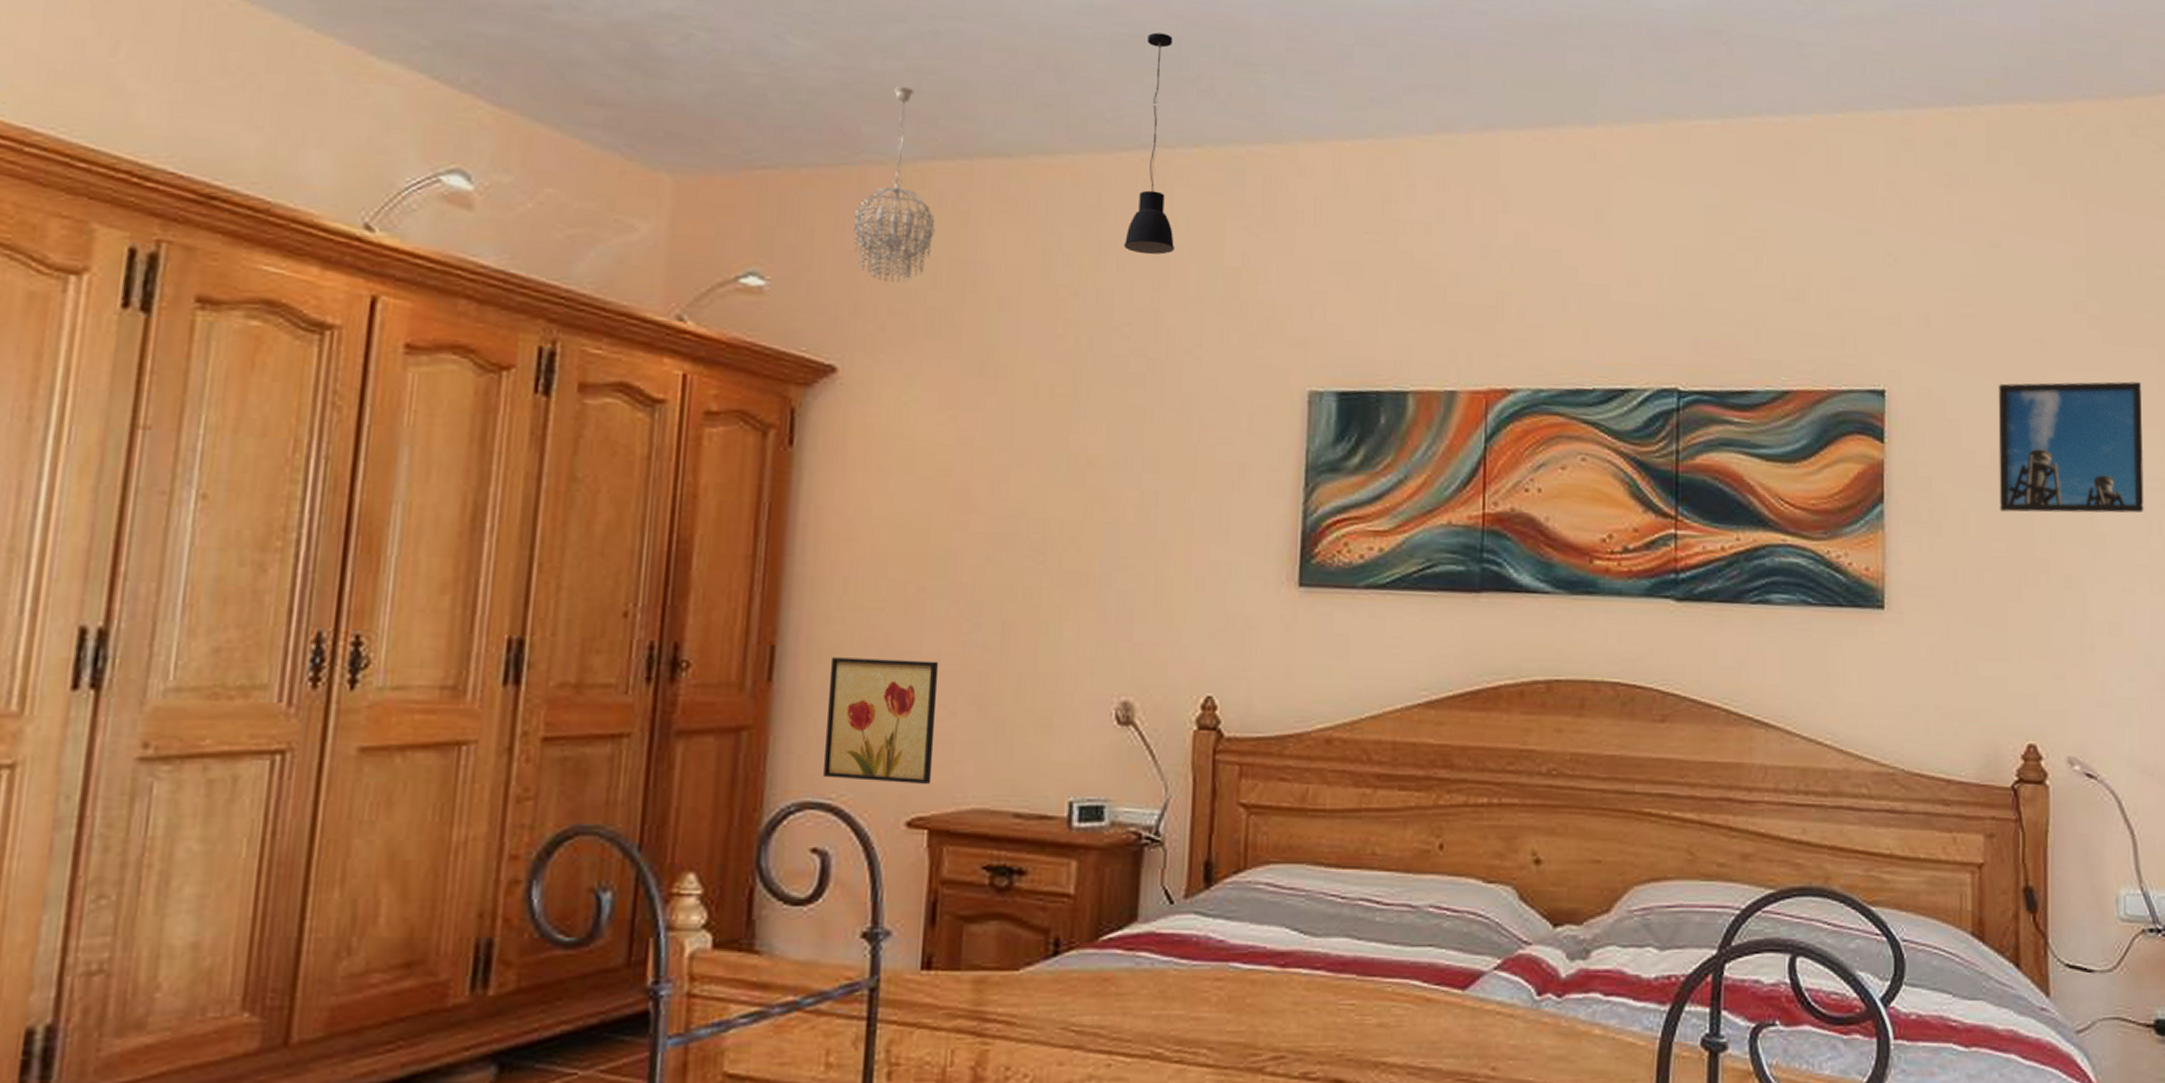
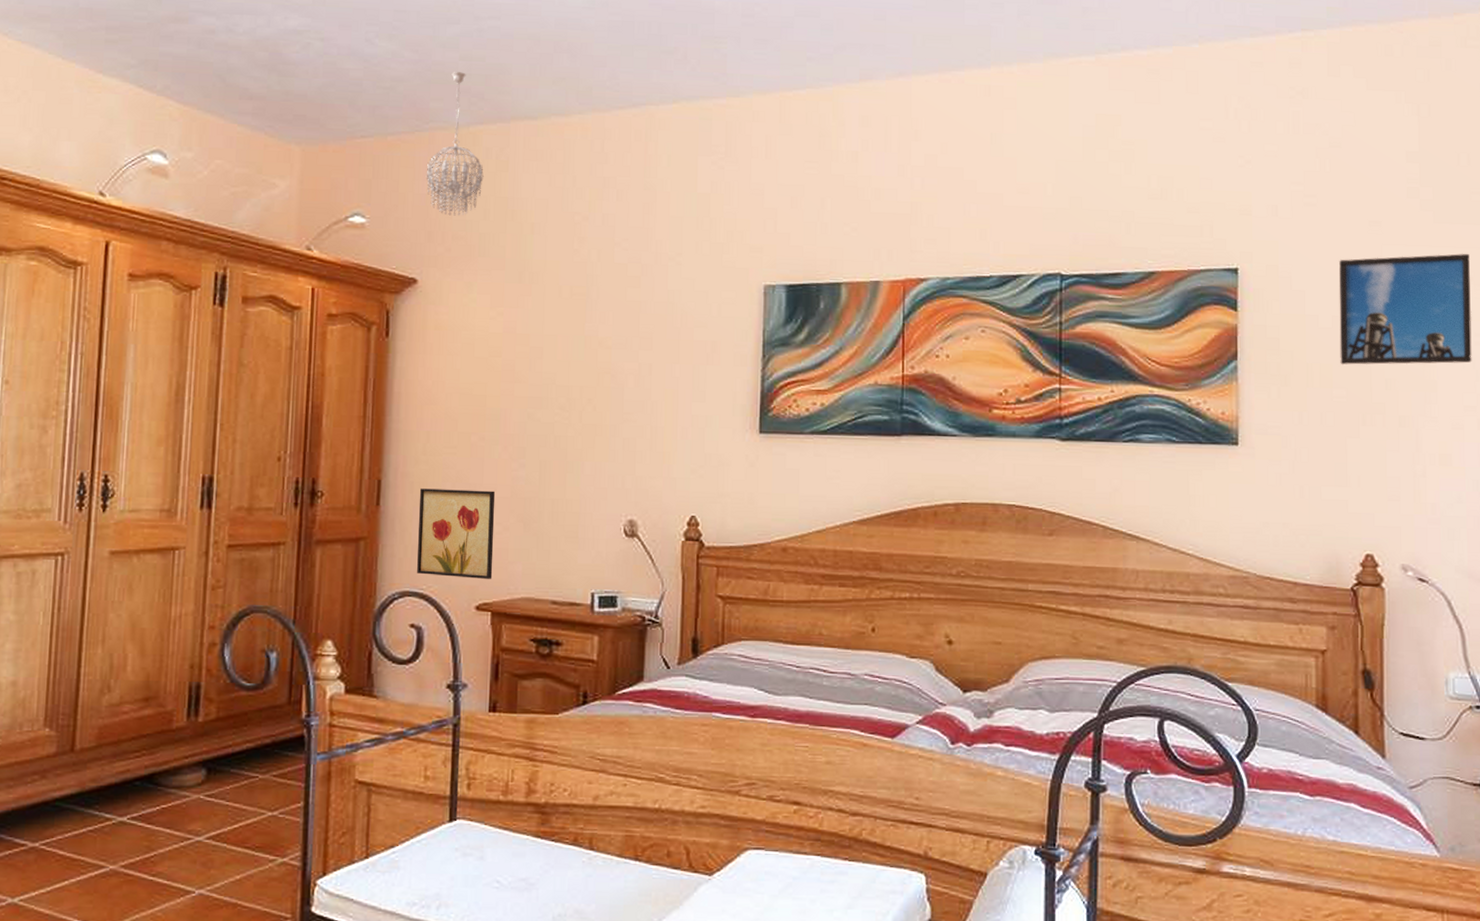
pendant light: present [1123,32,1174,255] -> none [621,18,659,187]

